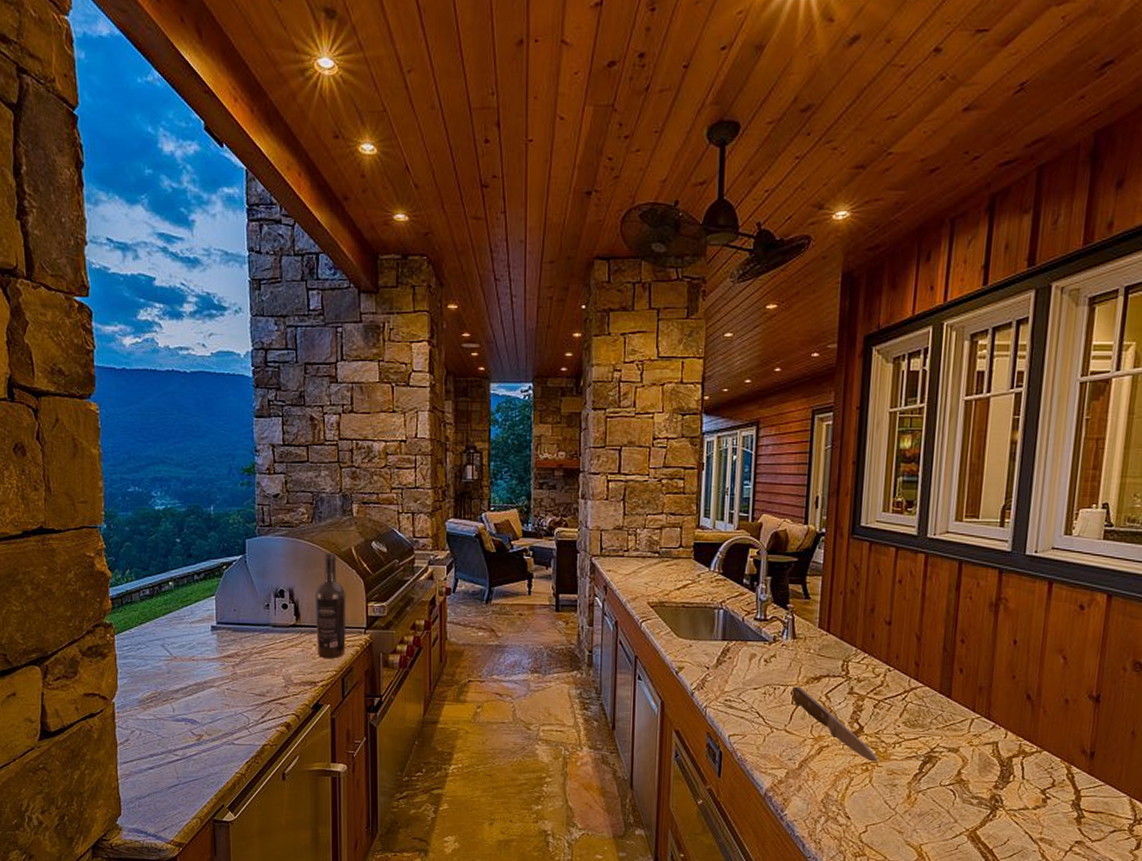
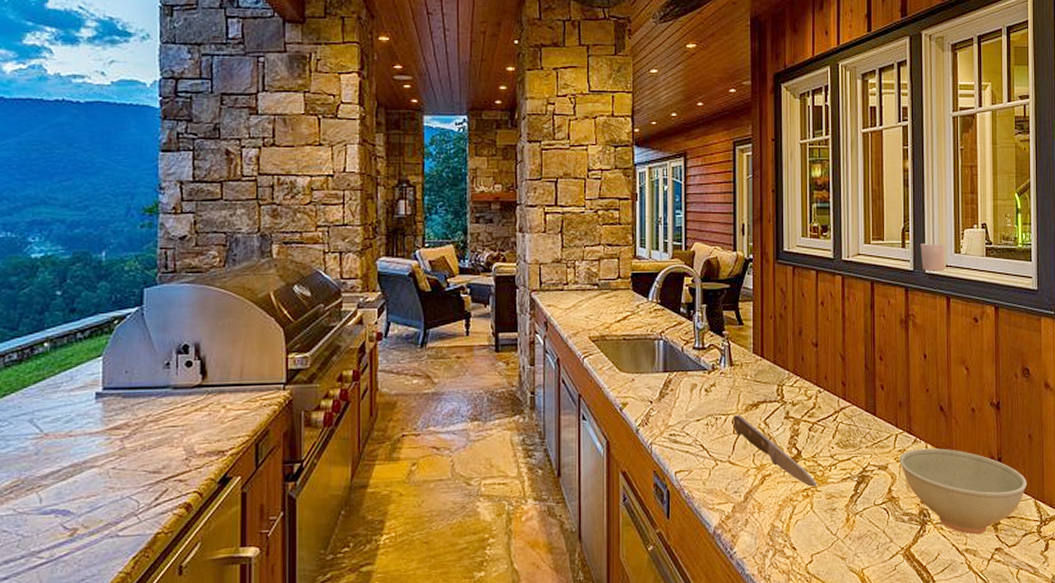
wine bottle: present [314,553,347,659] -> none [225,300,263,423]
bowl: none [973,734,1123,825] -> present [899,447,1027,534]
candle holder: none [1022,523,1054,555] -> present [920,243,945,272]

